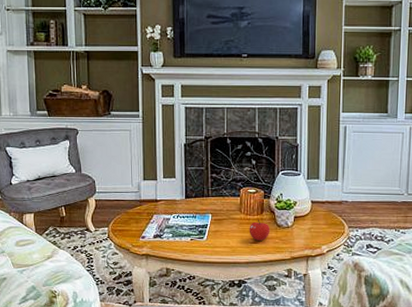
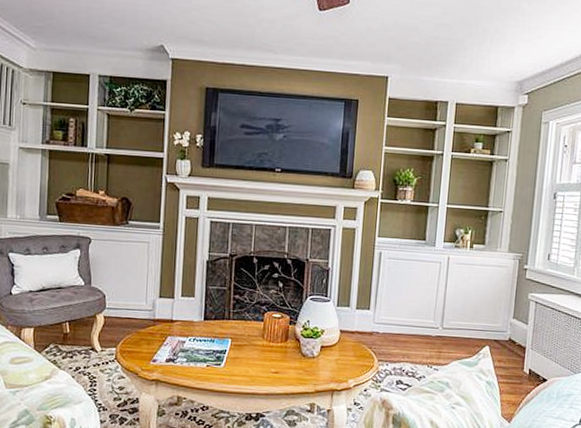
fruit: present [249,219,270,241] -> none [271,347,294,371]

